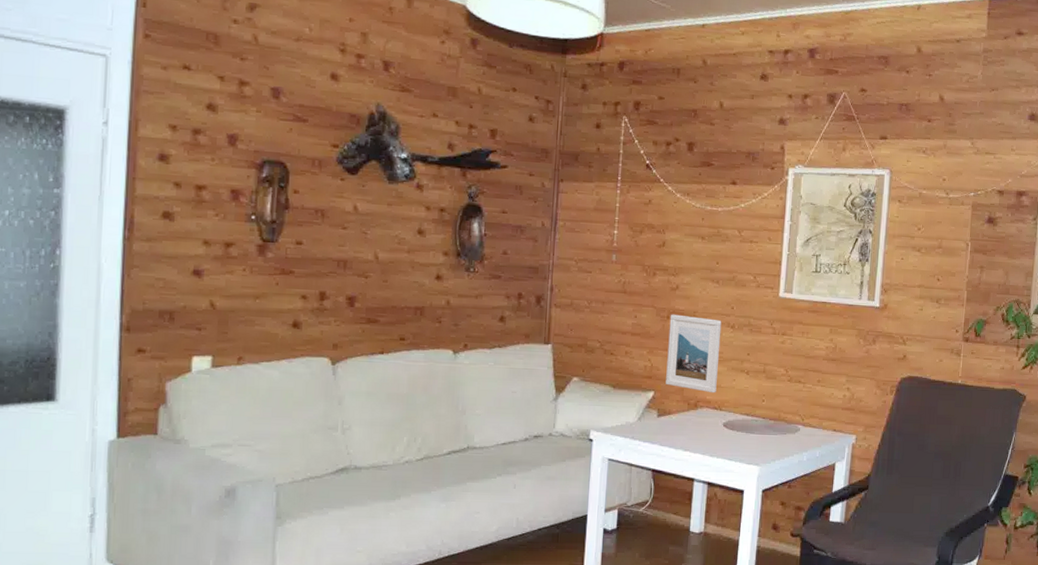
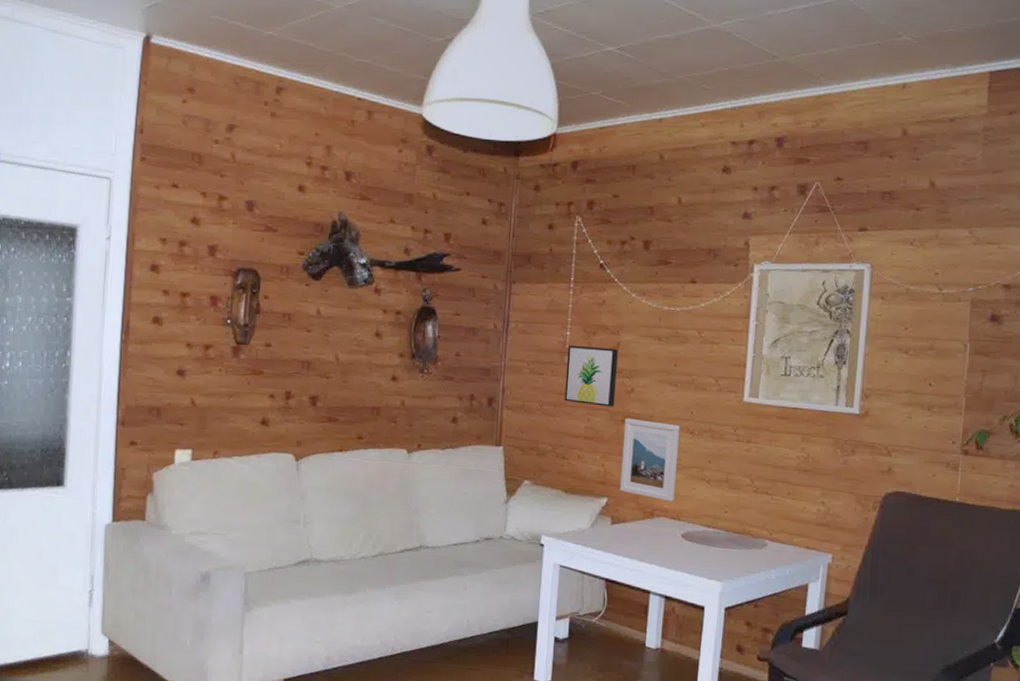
wall art: none [612,243,664,304] -> present [564,345,618,407]

